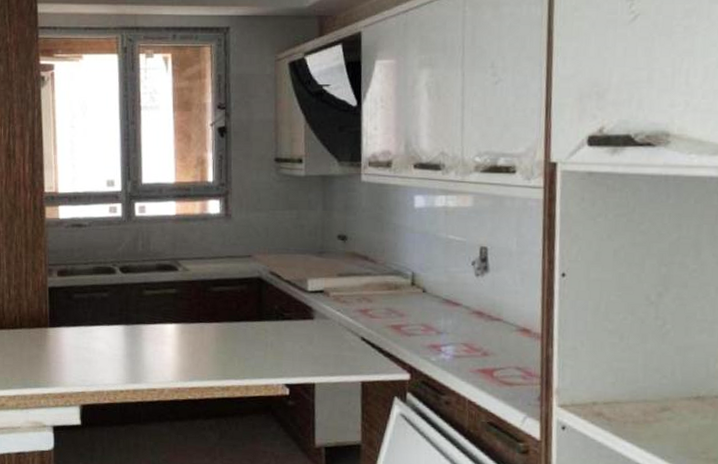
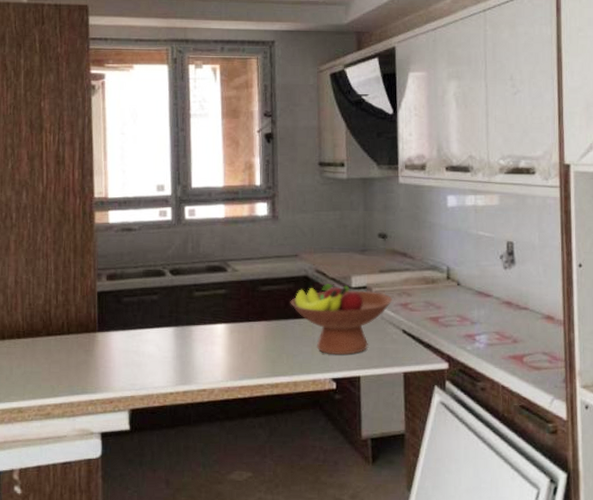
fruit bowl: none [242,286,351,361] -> present [290,284,393,355]

